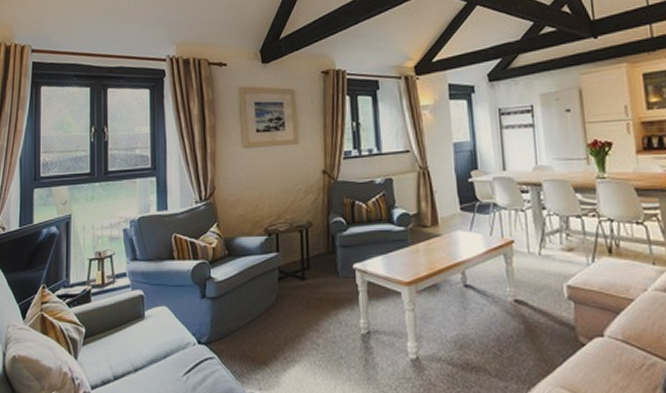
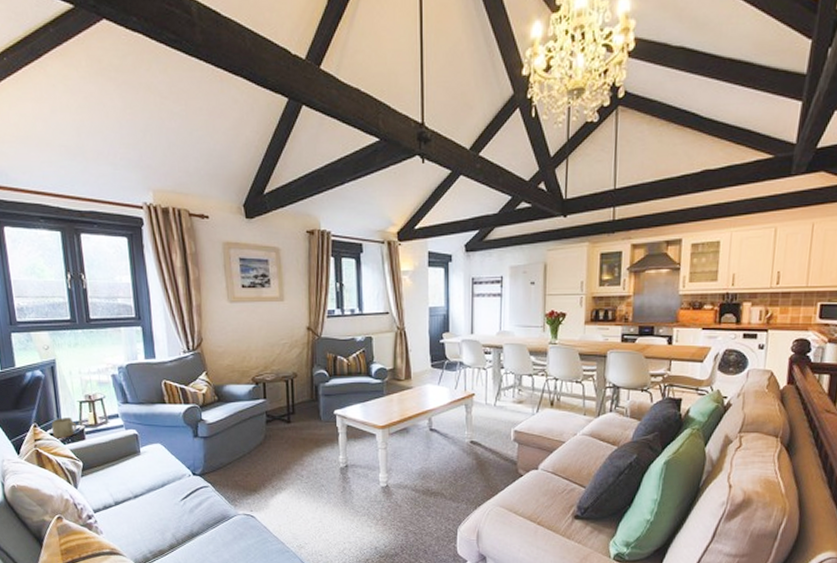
mug: none [59,277,84,301] -> present [51,418,77,438]

